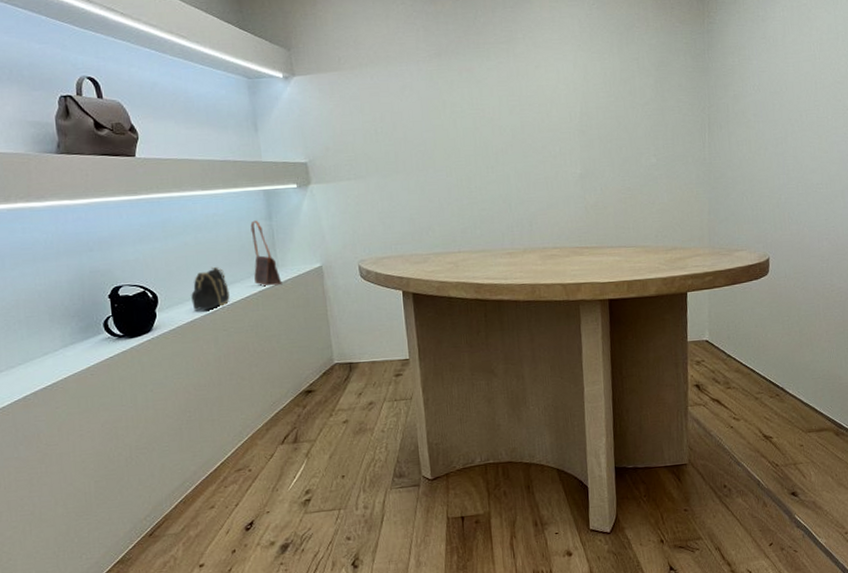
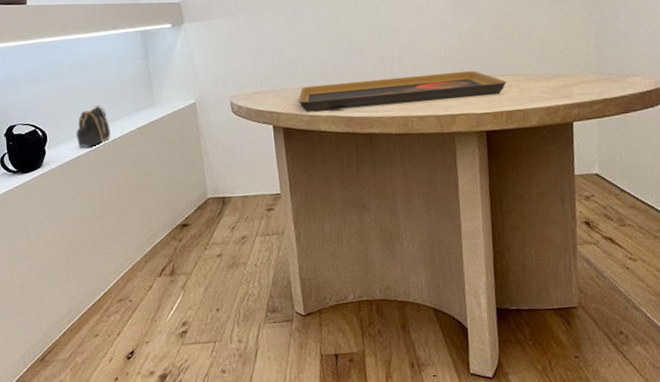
shoulder bag: present [250,220,283,287] -> none [129,60,159,124]
decorative tray: none [428,241,629,278] -> present [298,71,507,112]

